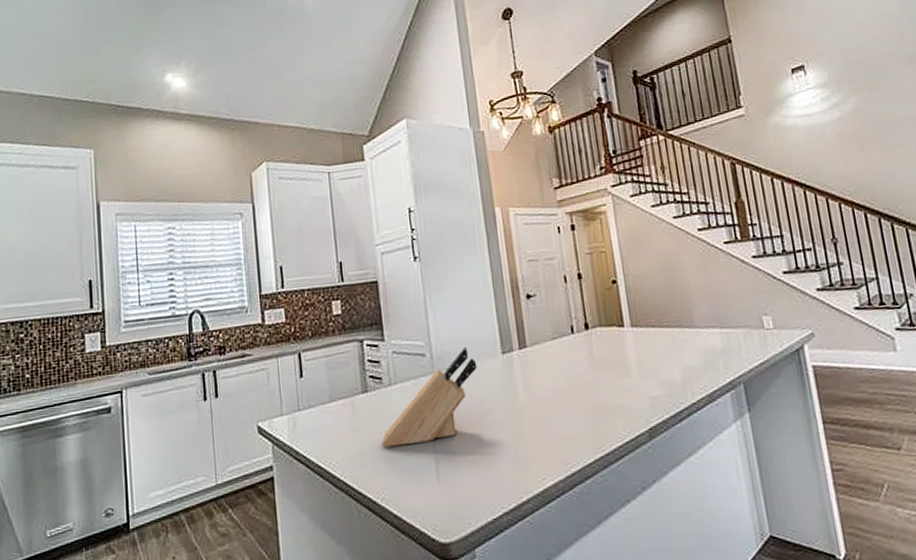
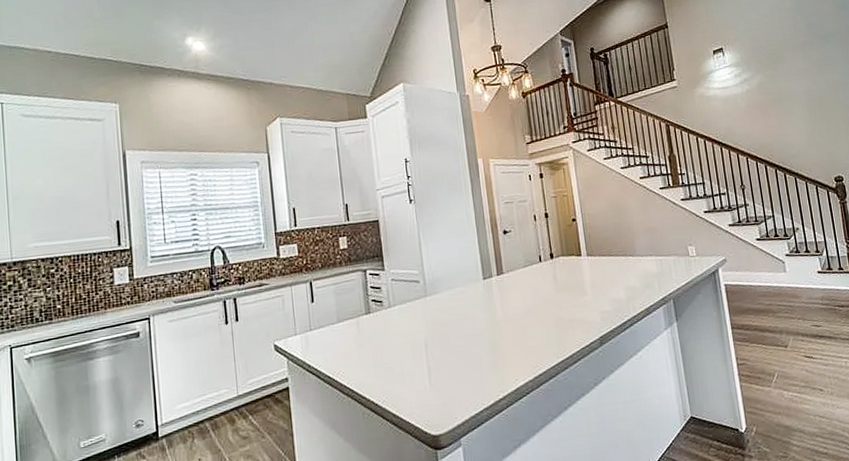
knife block: present [381,348,477,448] -> none [382,275,463,359]

